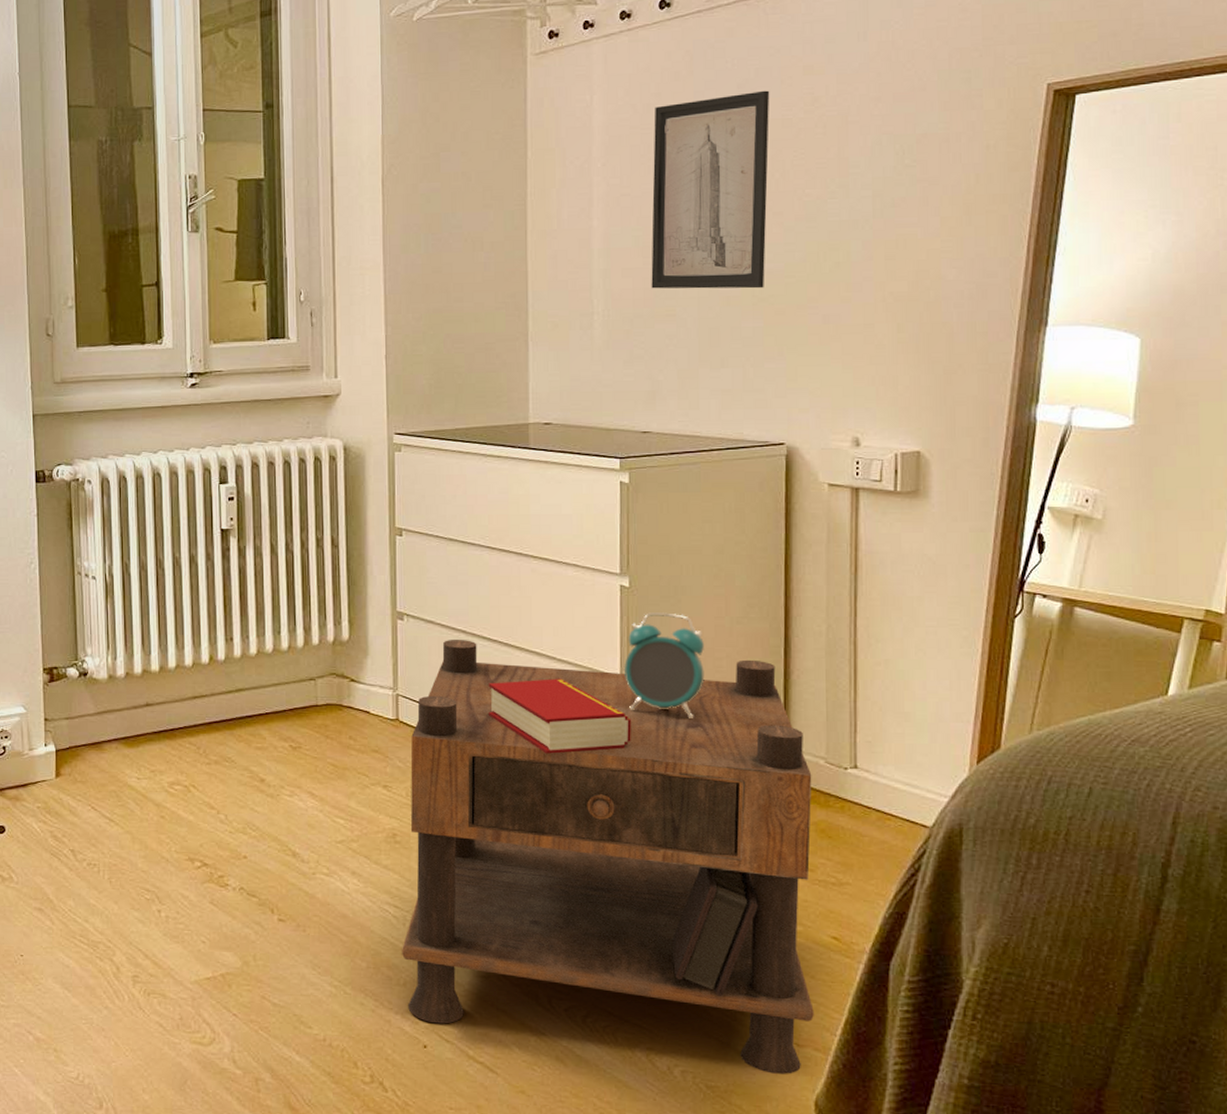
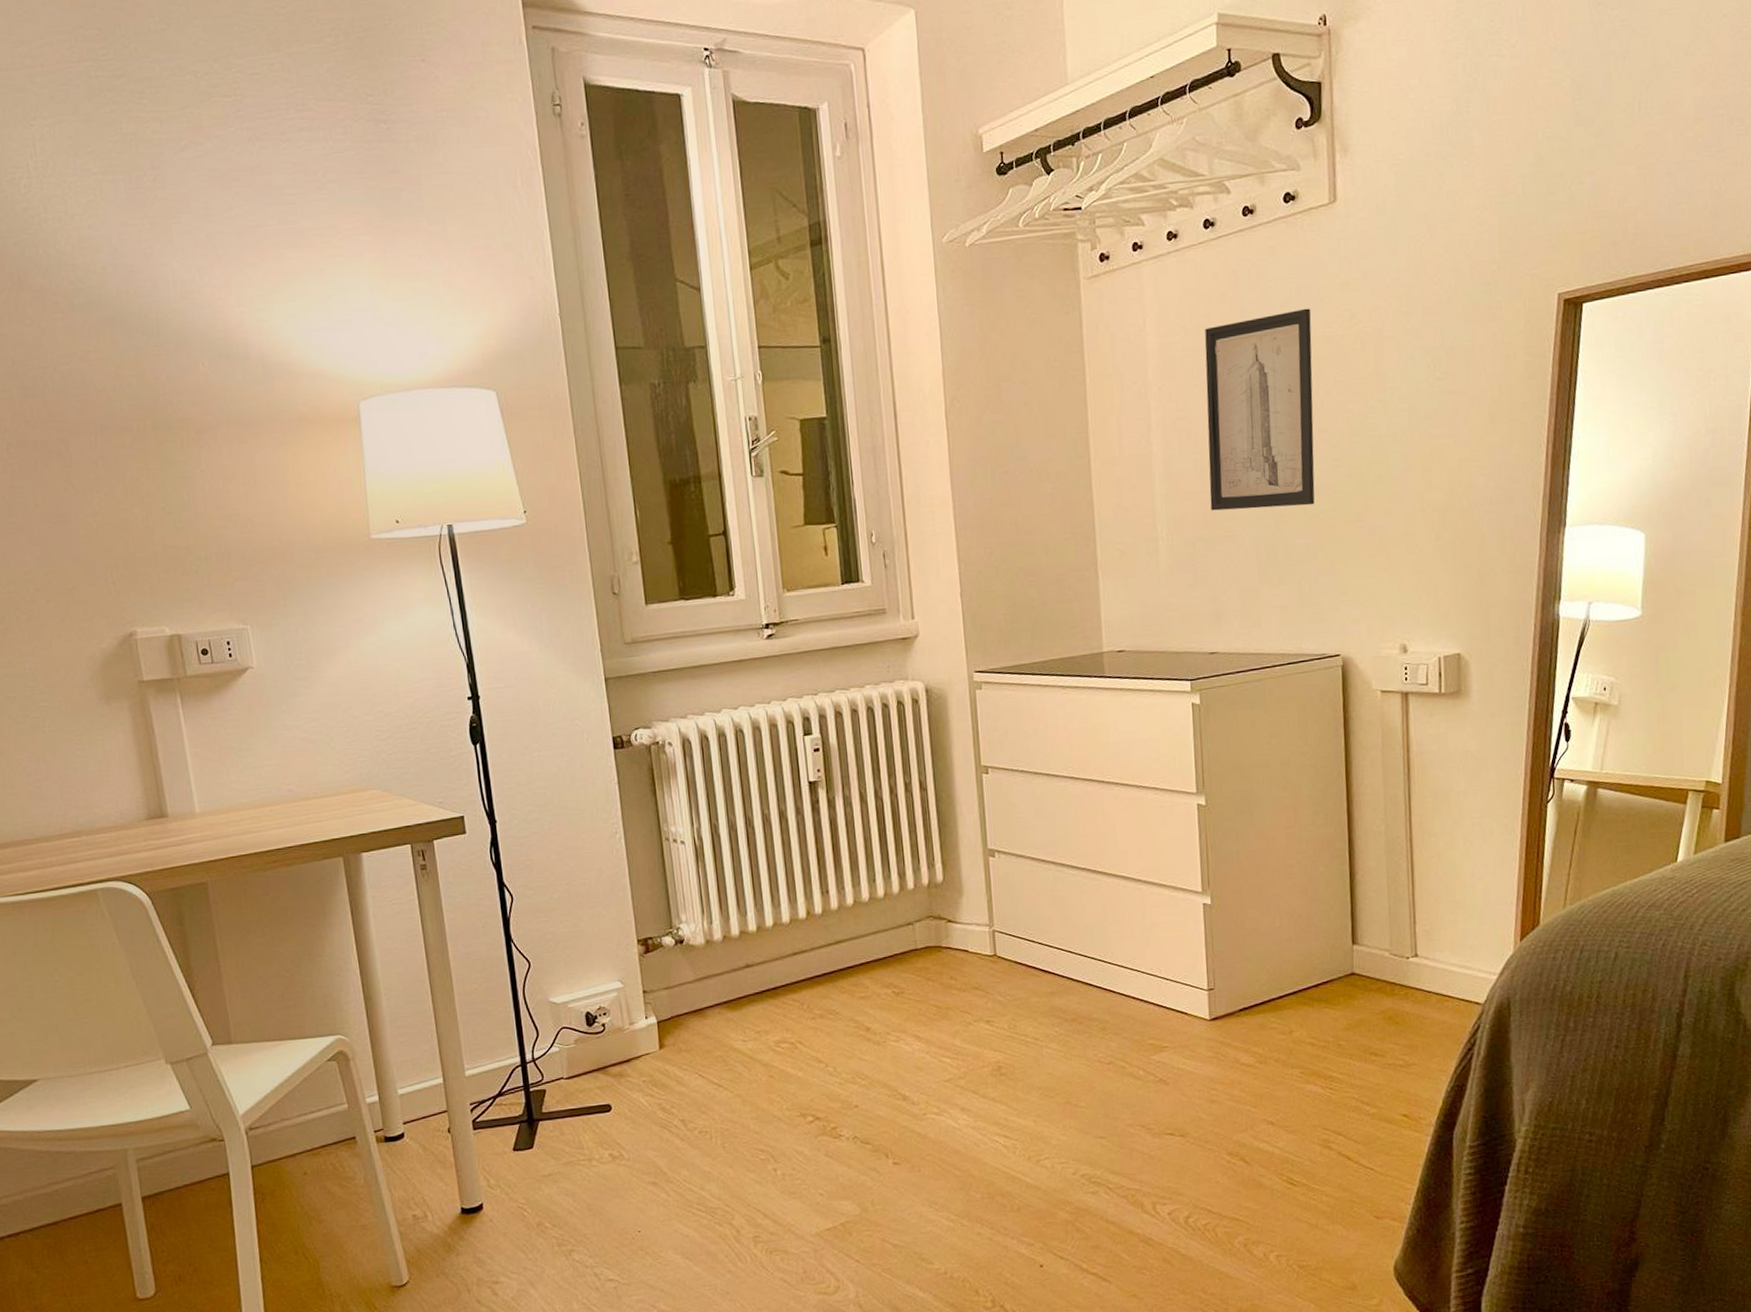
nightstand: present [402,639,814,1074] -> none [1009,864,1390,1247]
book: present [488,678,631,754] -> none [1080,899,1215,973]
alarm clock: present [623,612,704,720] -> none [1204,826,1279,927]

